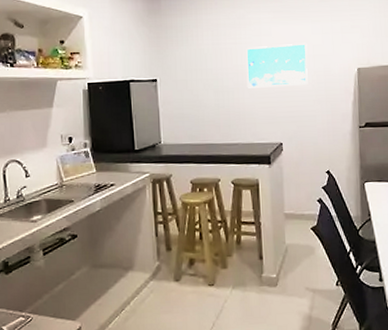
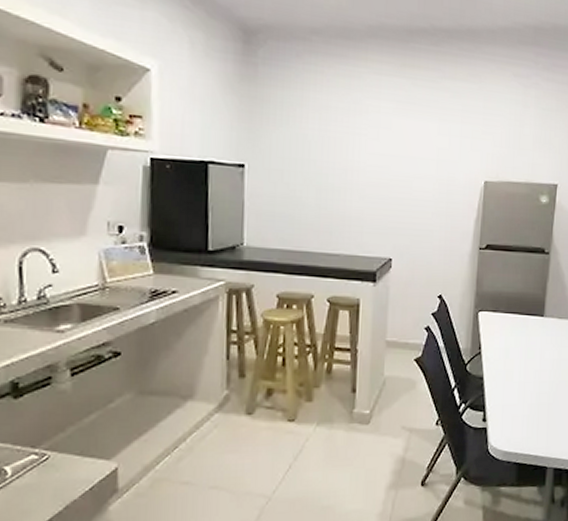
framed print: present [246,42,308,88] -> none [356,140,432,194]

